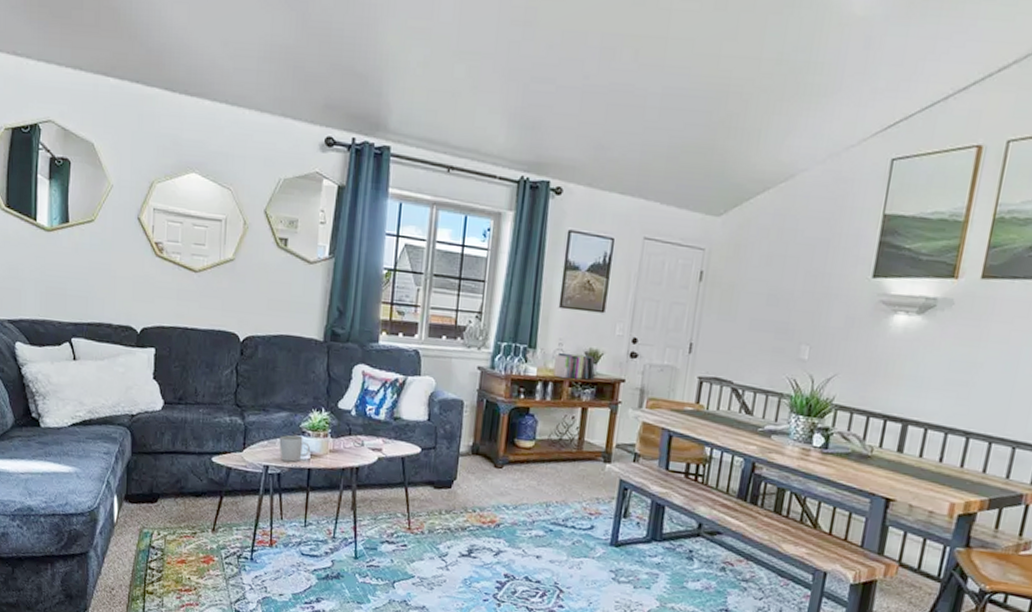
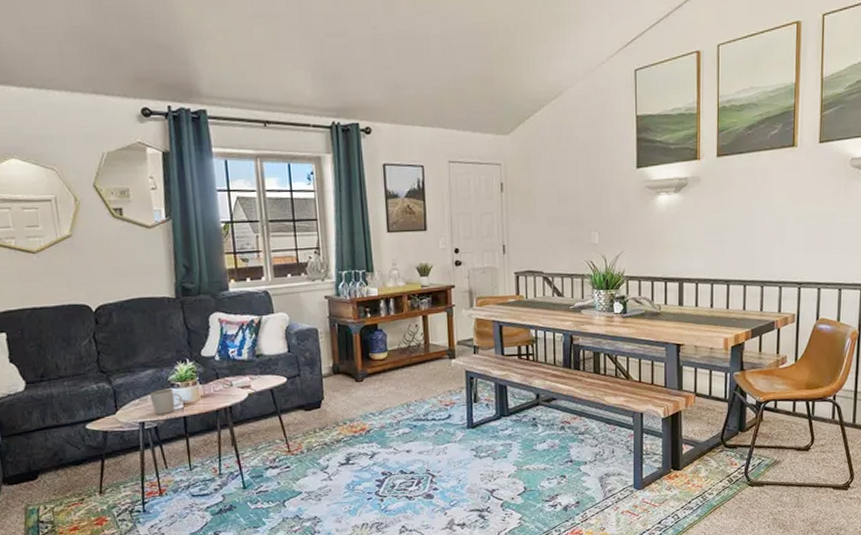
books: present [553,352,596,381] -> none [391,269,429,294]

